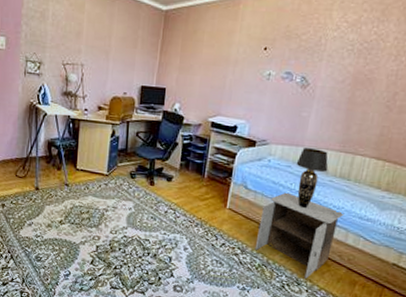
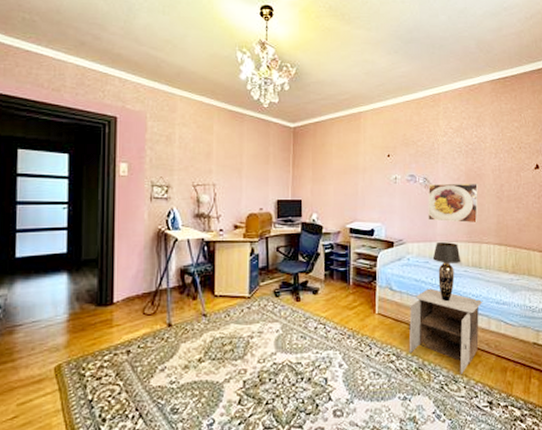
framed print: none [299,84,367,133] -> present [428,183,479,224]

